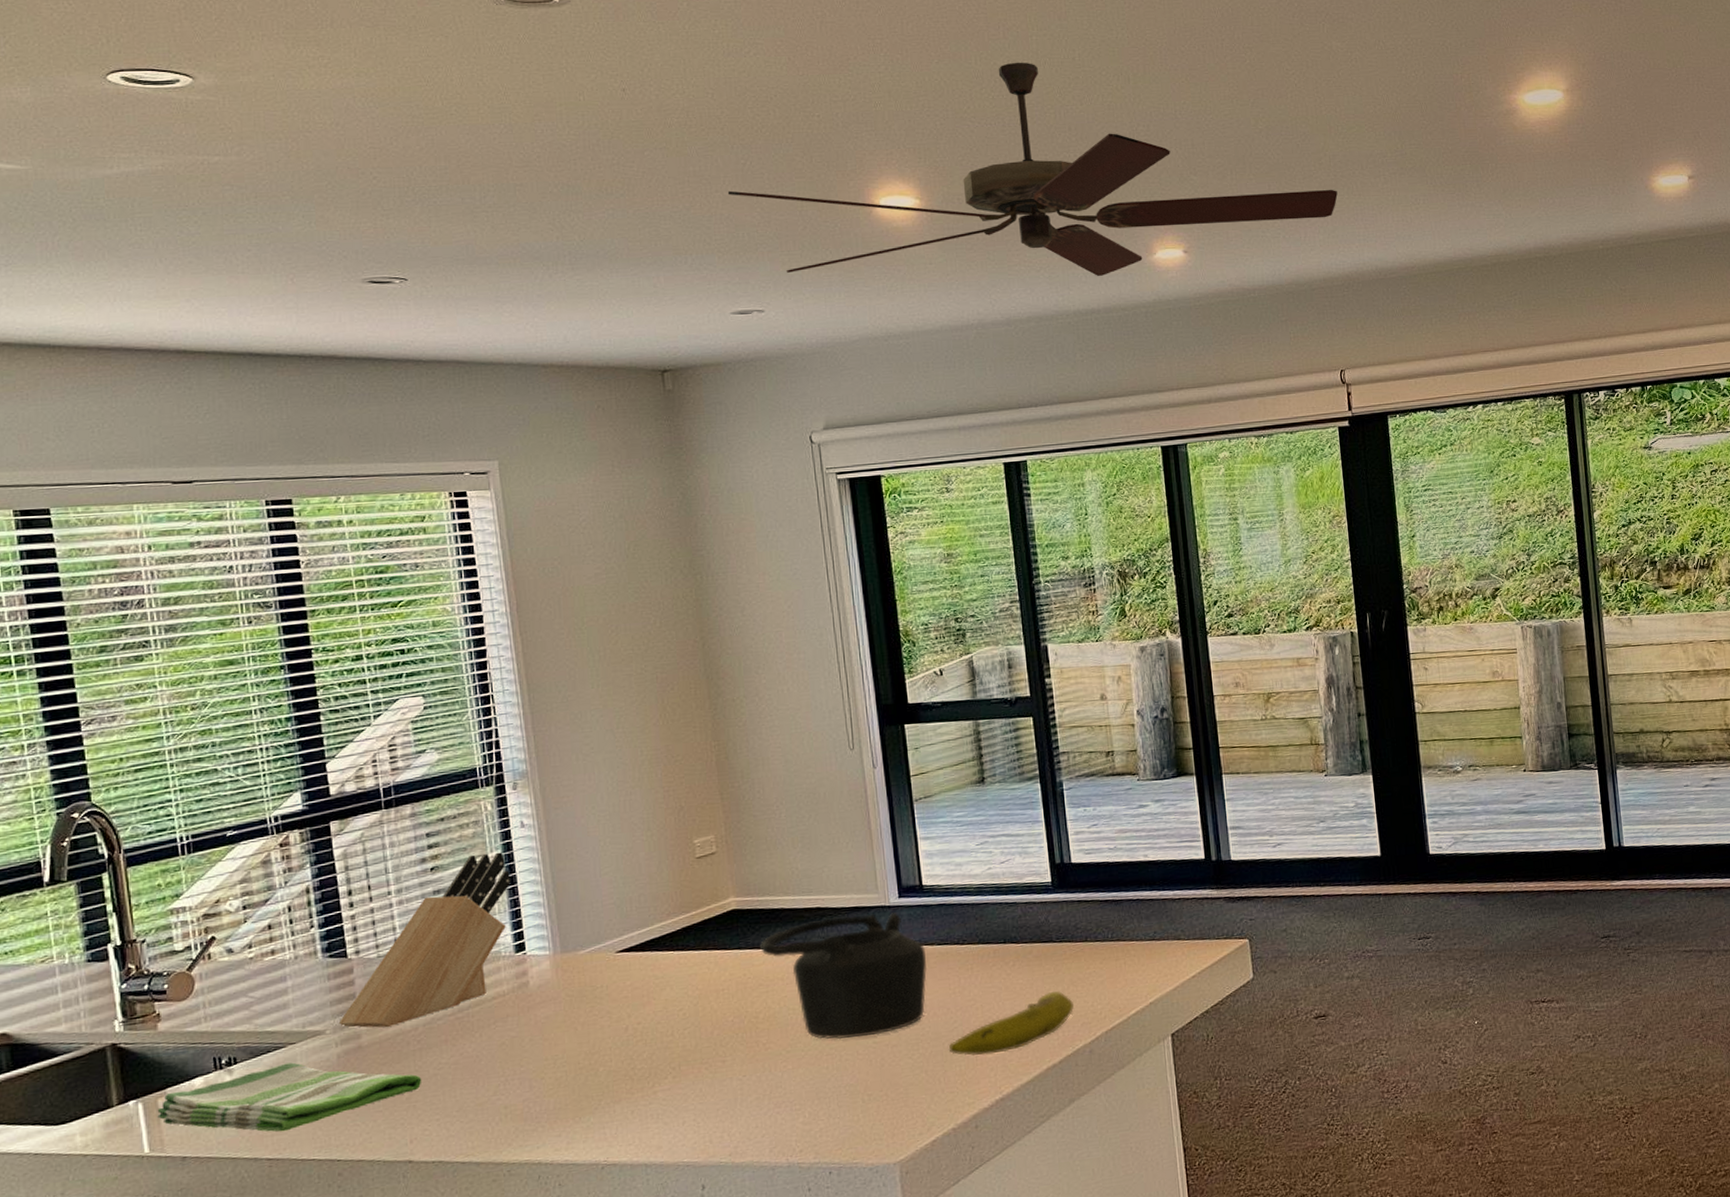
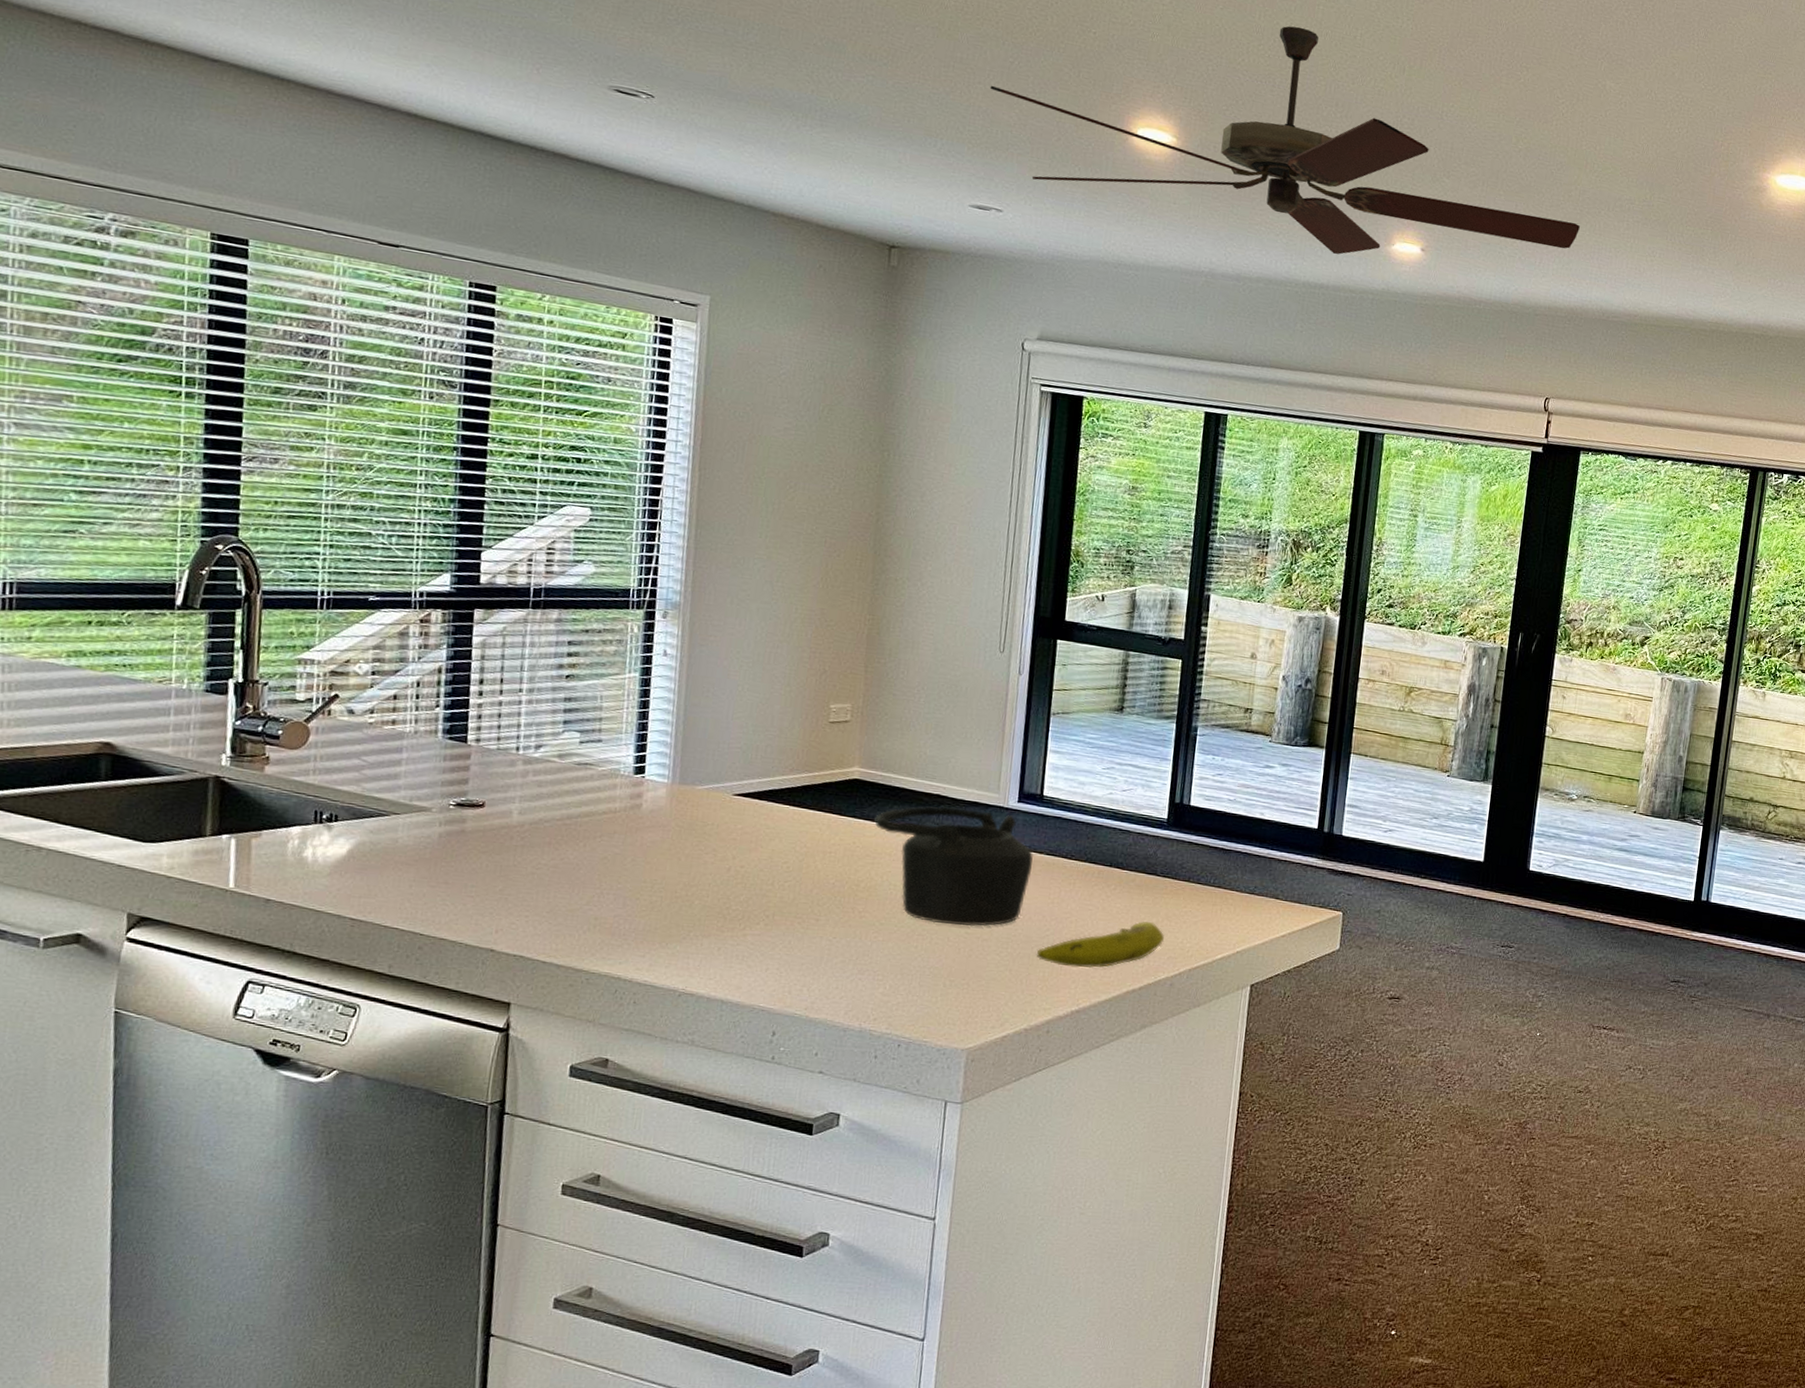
dish towel: present [157,1062,422,1132] -> none [248,831,519,896]
knife block: present [339,852,512,1028] -> none [447,671,645,819]

